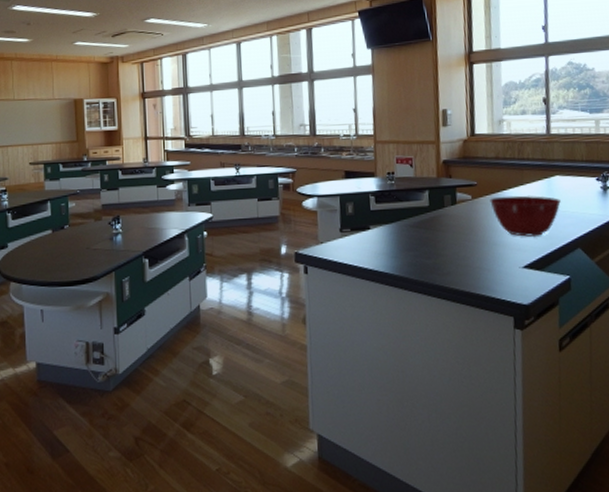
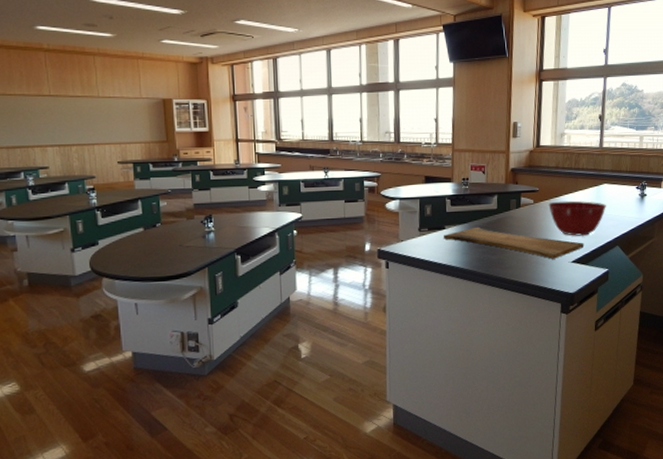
cutting board: none [368,226,538,264] -> present [443,227,584,259]

